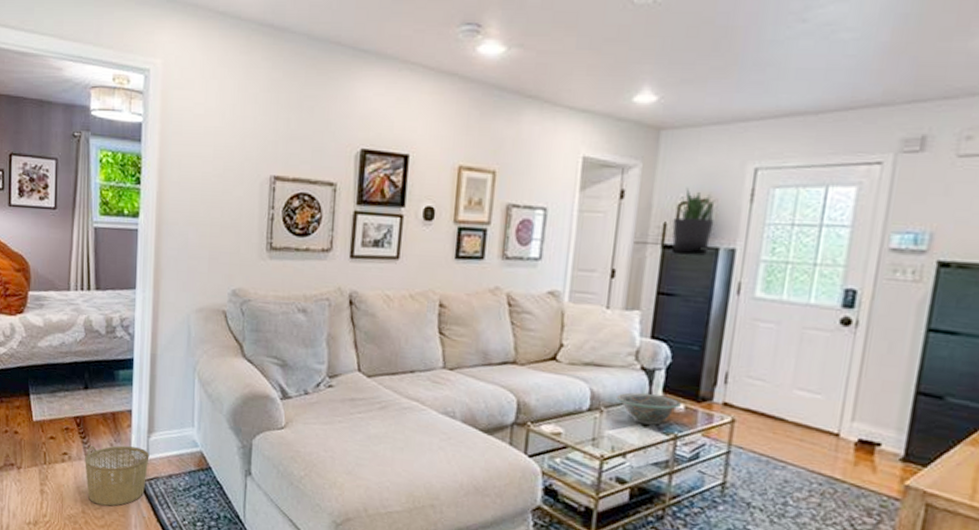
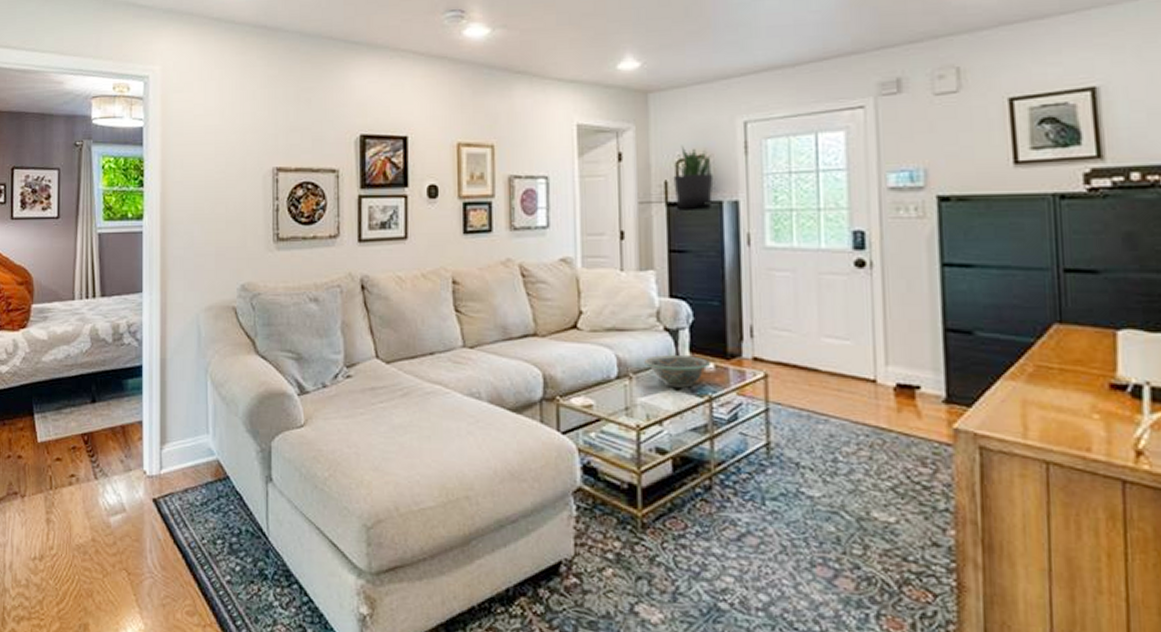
basket: present [85,445,150,507] -> none [94,461,163,531]

